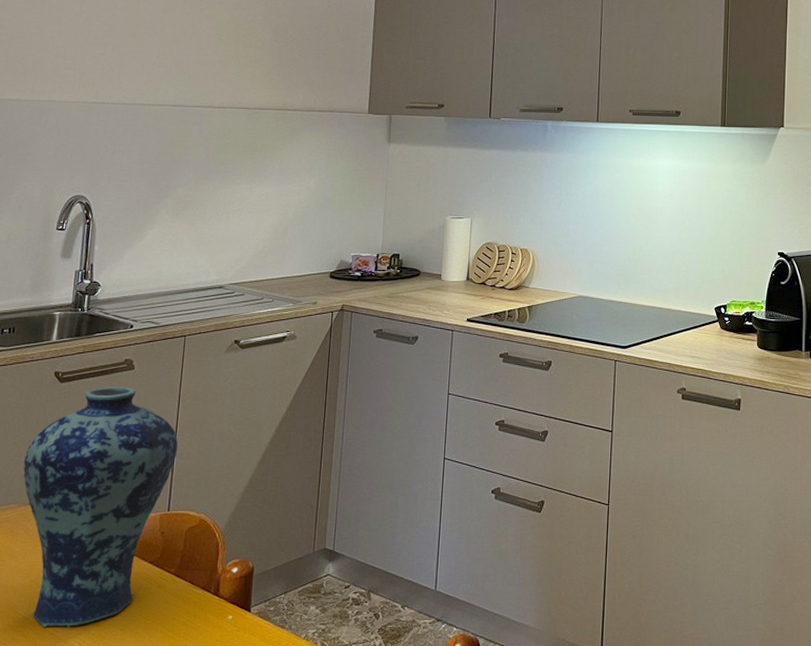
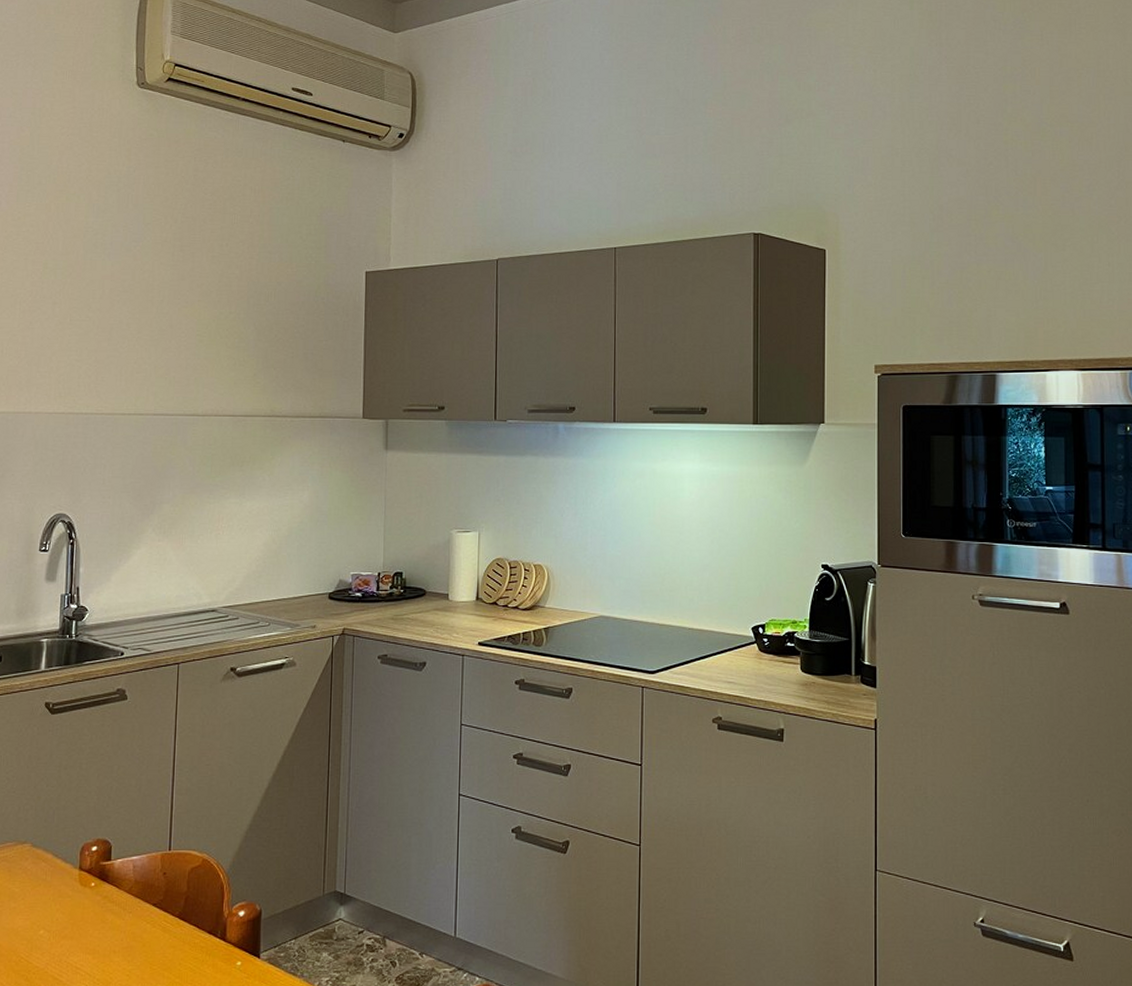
vase: present [23,387,178,628] -> none [18,719,177,973]

